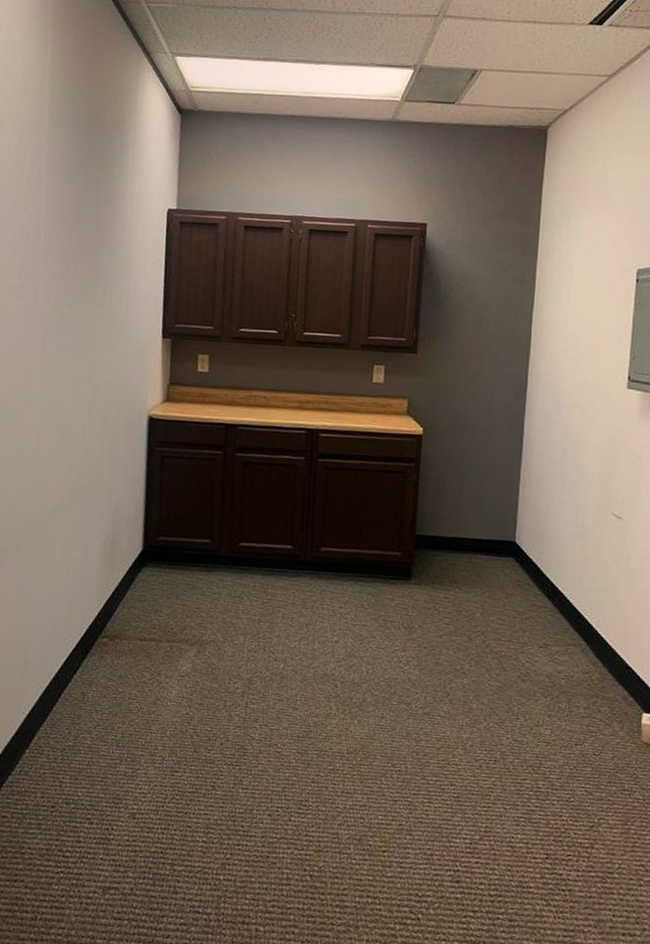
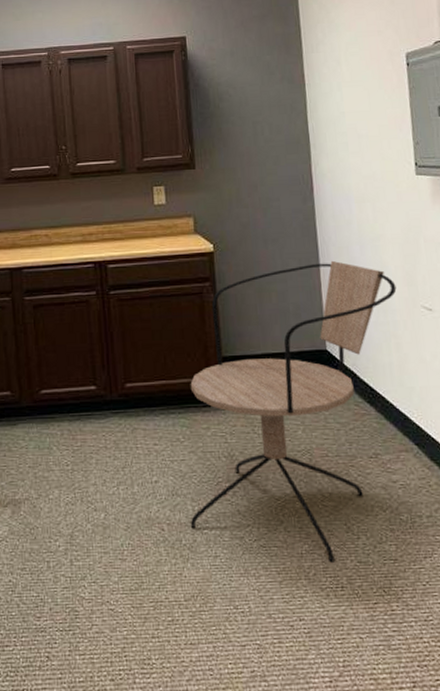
office chair: none [362,458,591,738] -> present [190,260,397,563]

